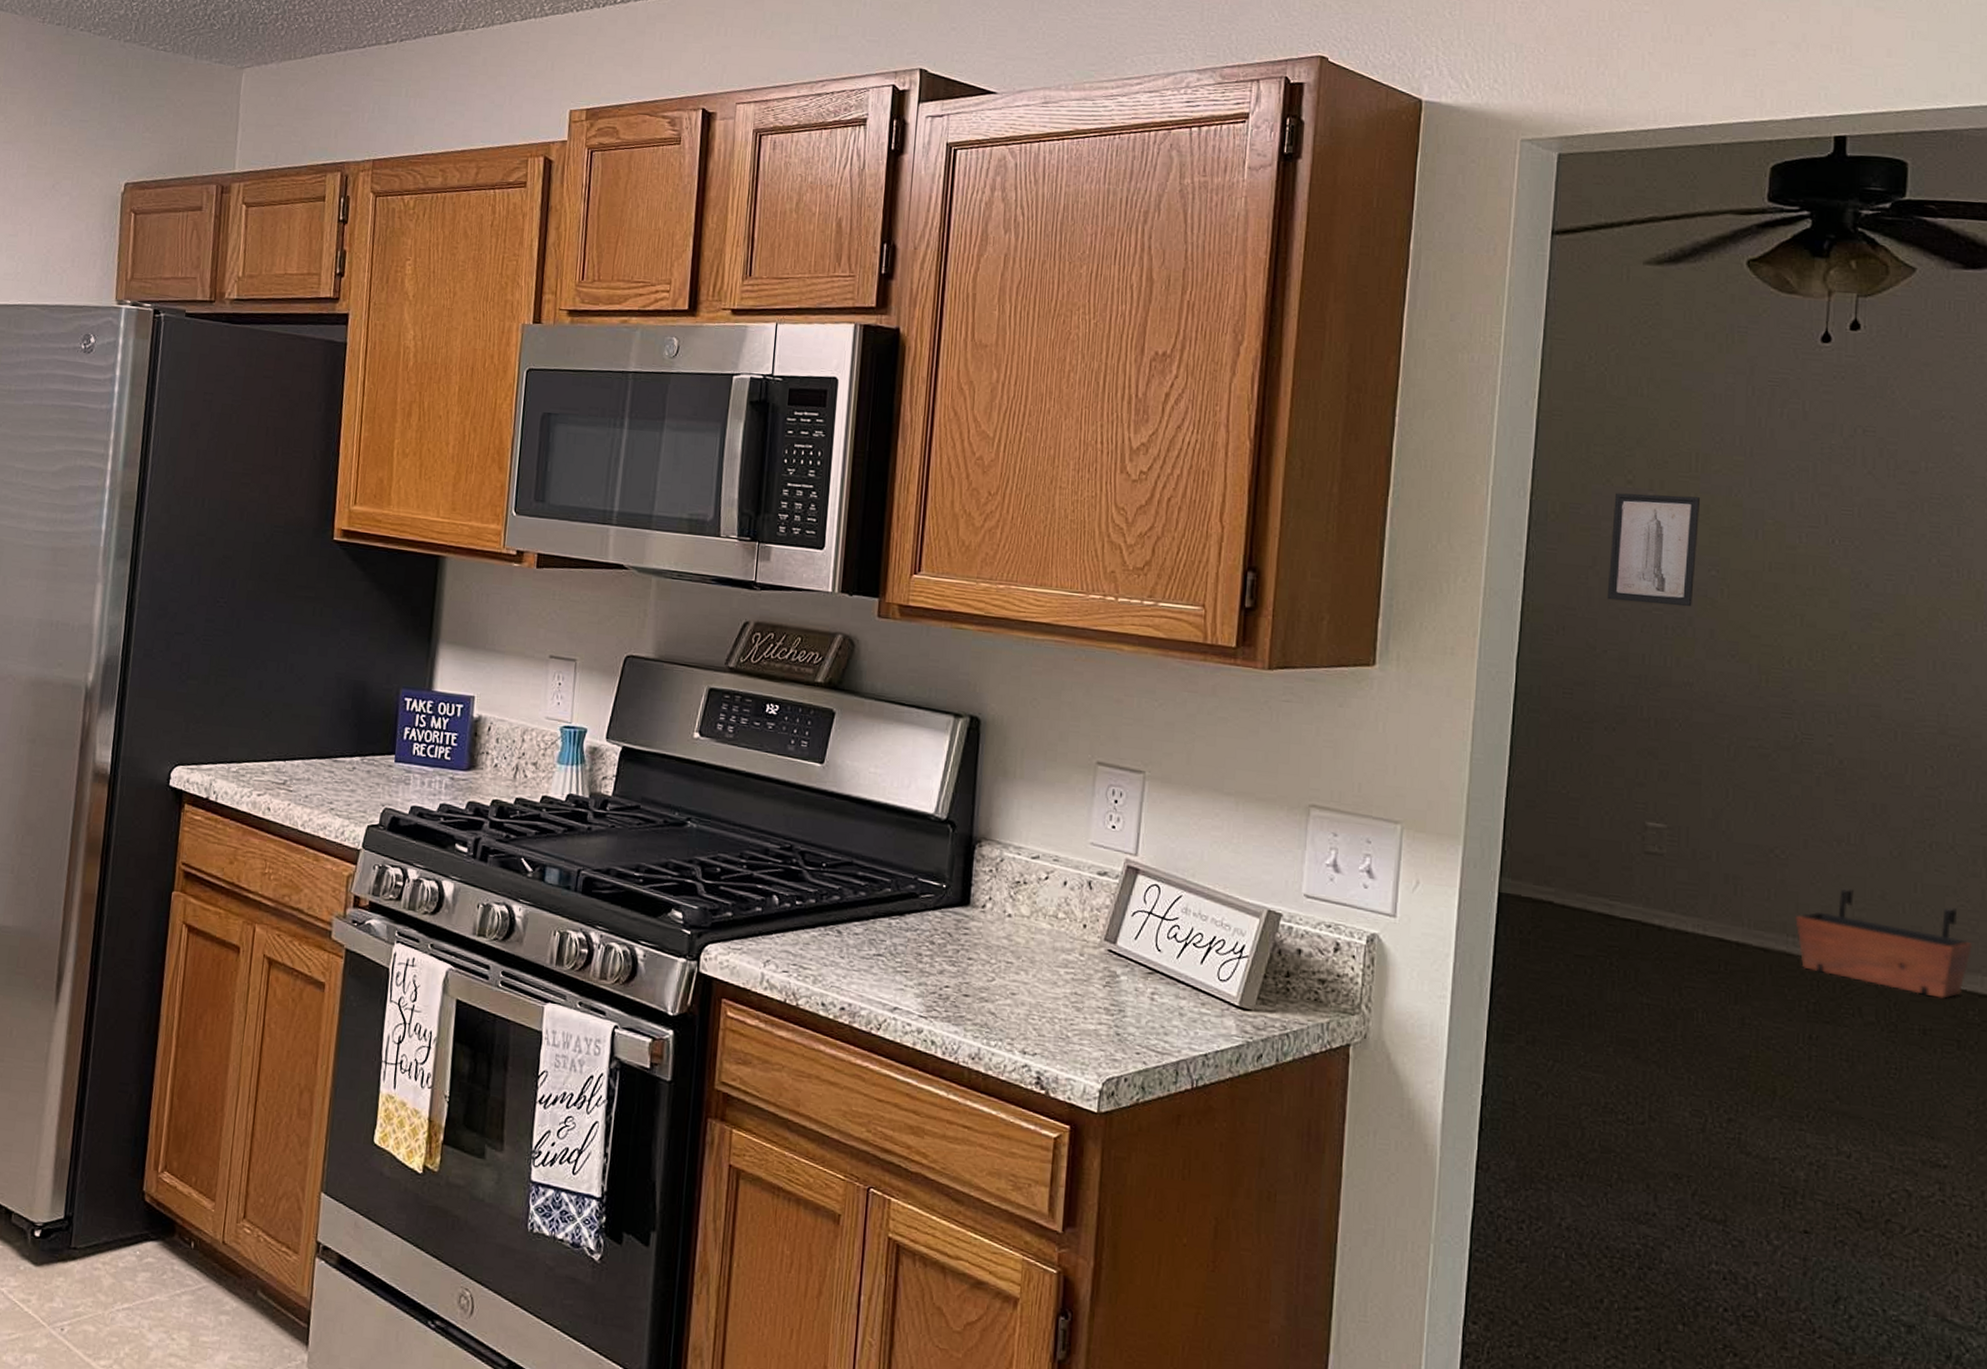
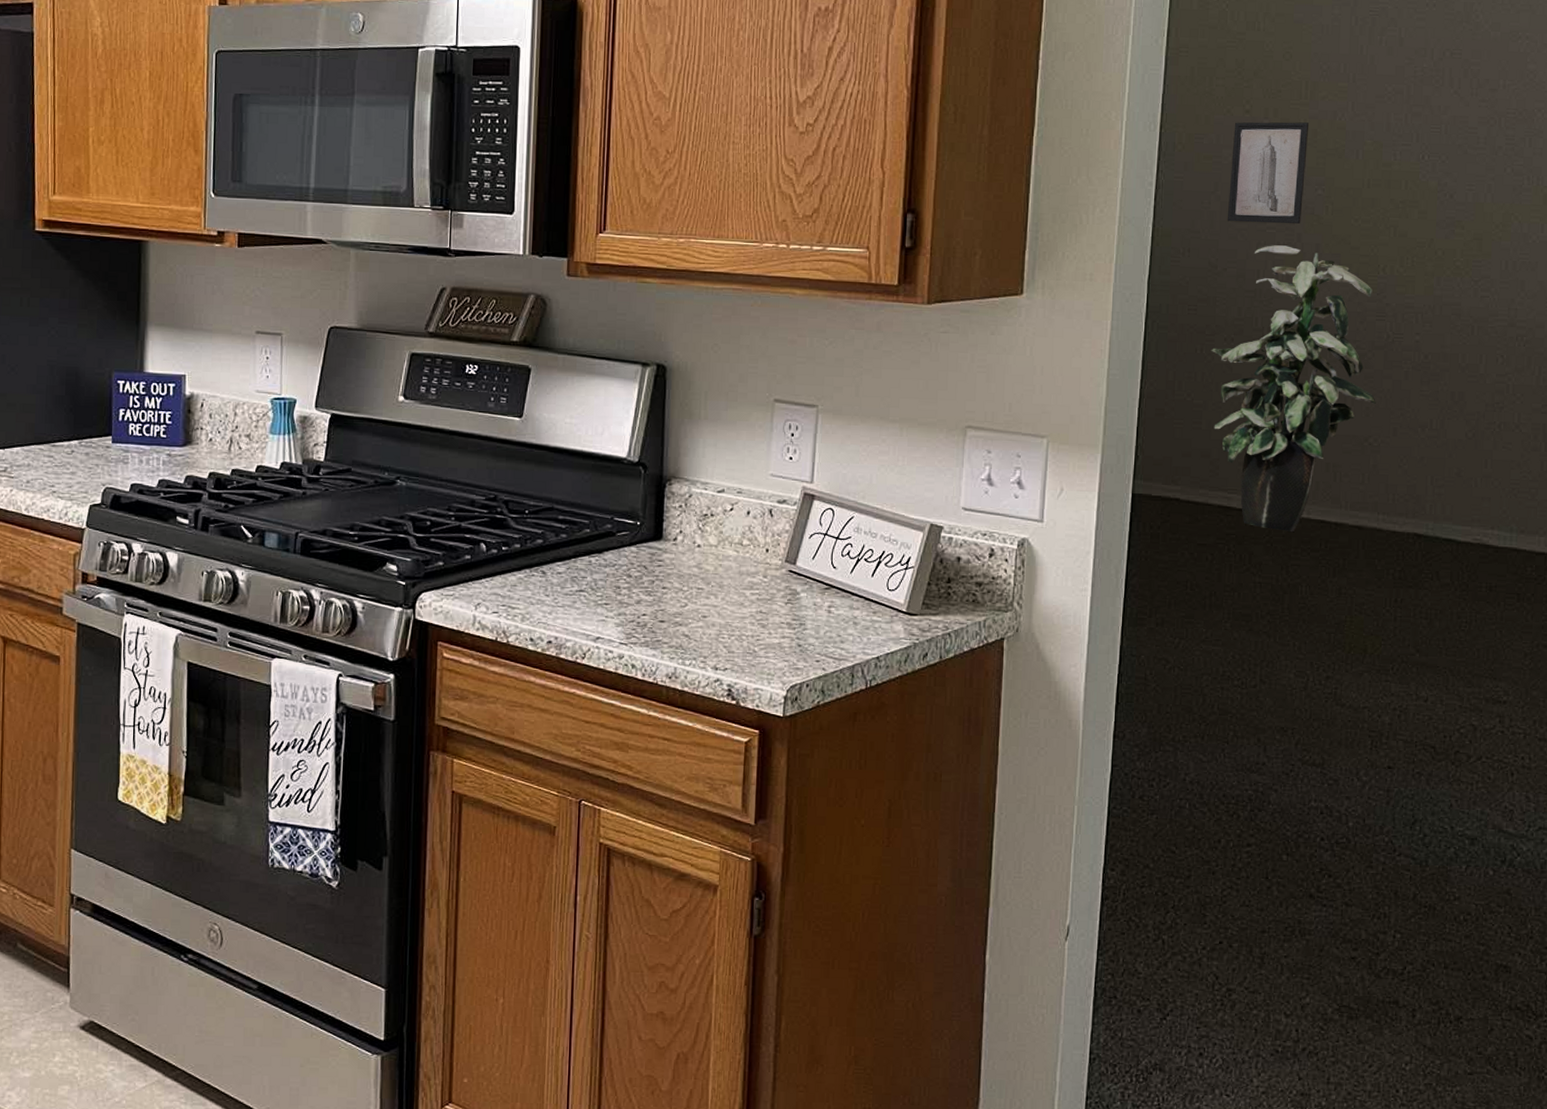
indoor plant: none [1589,628,1783,950] -> present [1211,245,1376,533]
planter: present [1795,887,1972,999] -> none [1385,468,1532,558]

